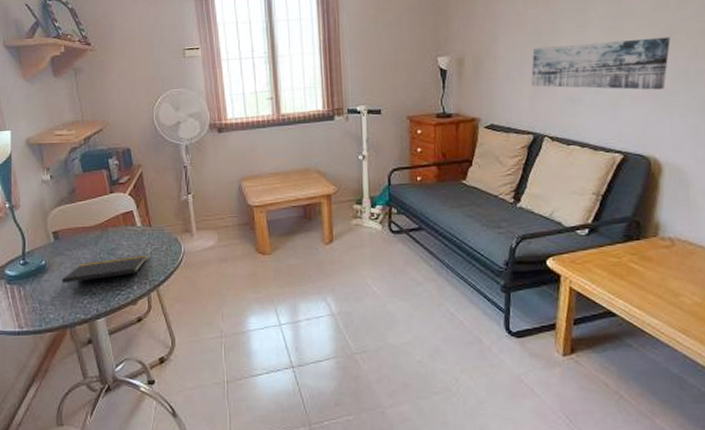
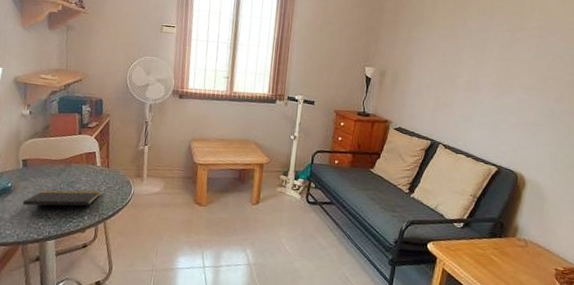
wall art: present [531,37,671,90] -> none [435,72,544,122]

